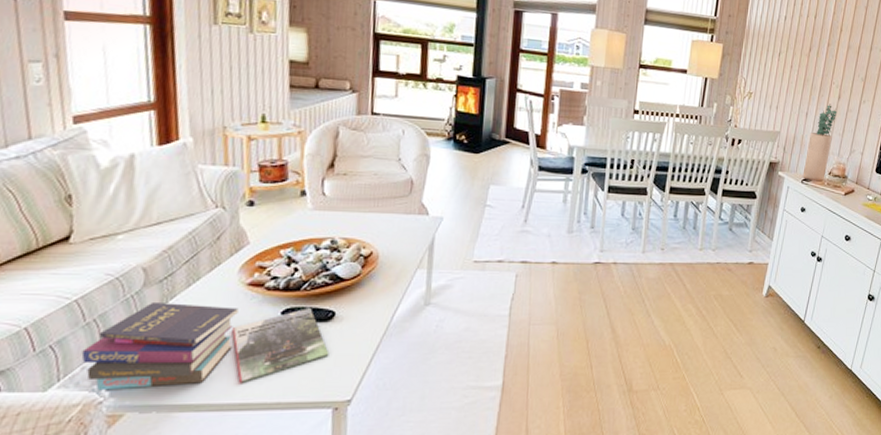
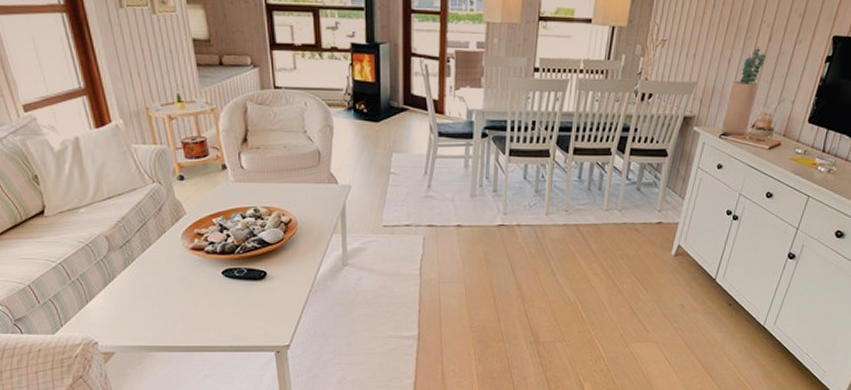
books: present [81,301,239,391] -> none [73,264,187,334]
magazine: present [232,308,330,383] -> none [185,269,266,330]

